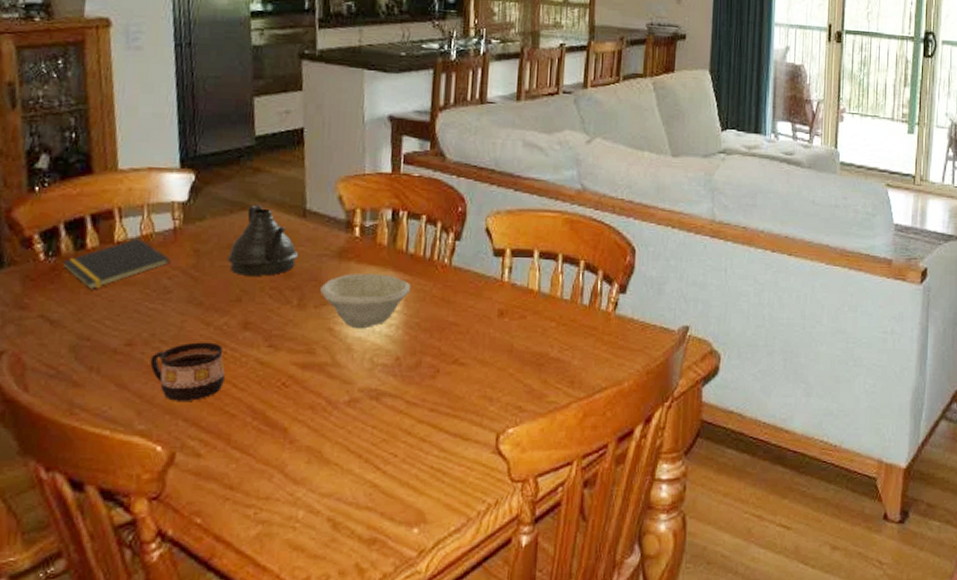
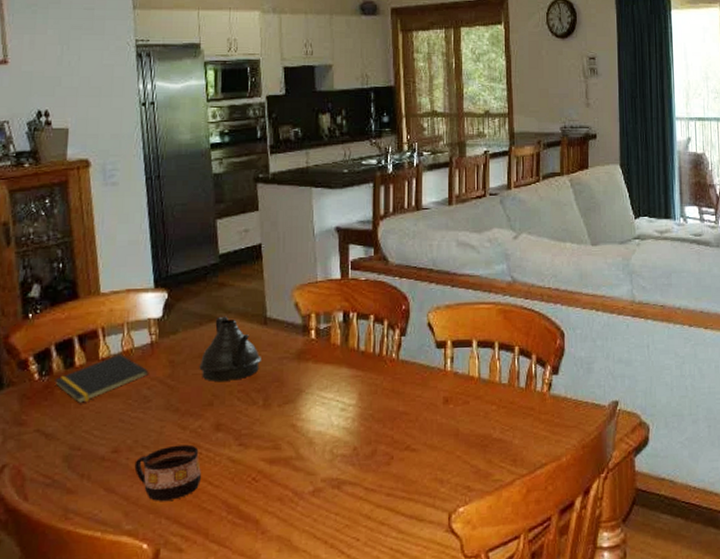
bowl: present [320,273,411,329] -> none [283,371,364,424]

